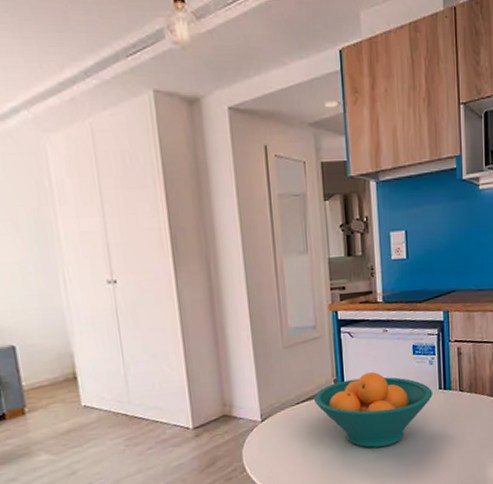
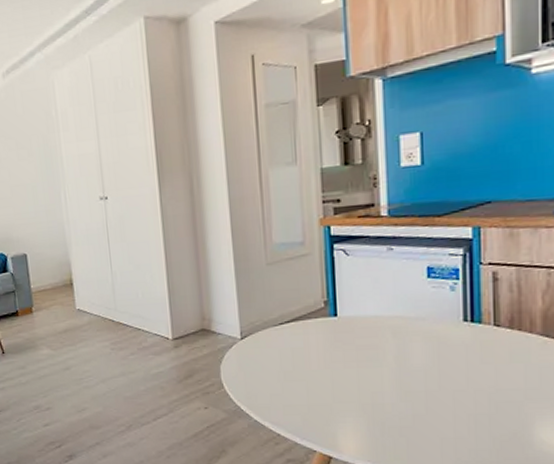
fruit bowl: present [314,371,433,448] -> none [300,294,454,382]

